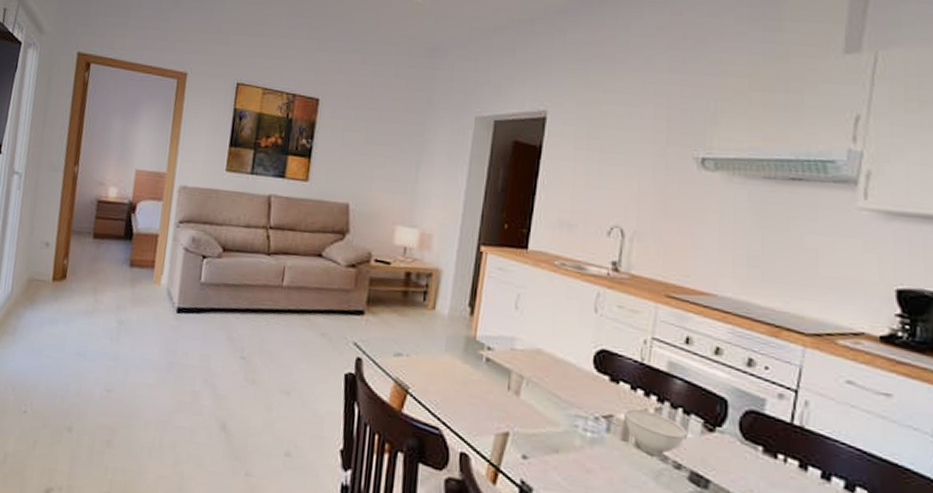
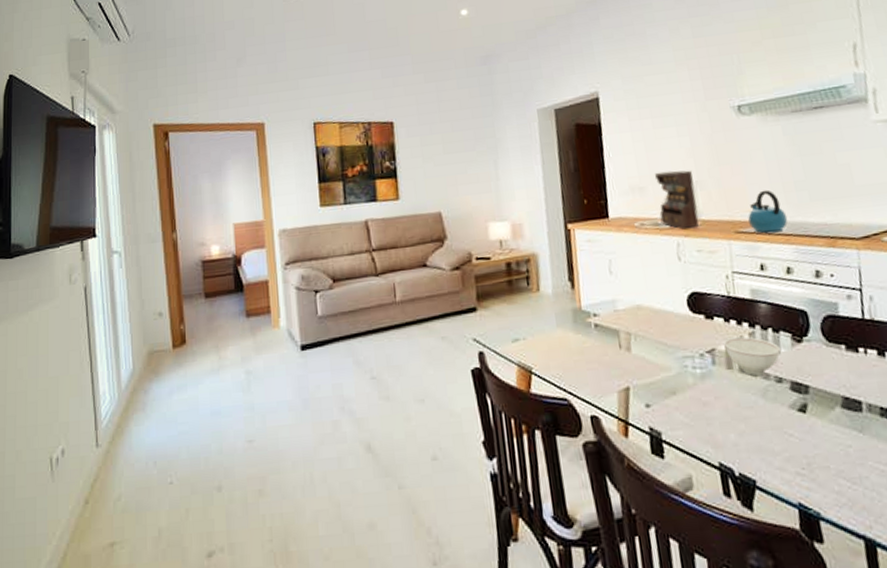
spice rack: none [584,211,632,282] -> present [654,170,700,230]
kettle: none [684,257,730,306] -> present [748,189,788,233]

